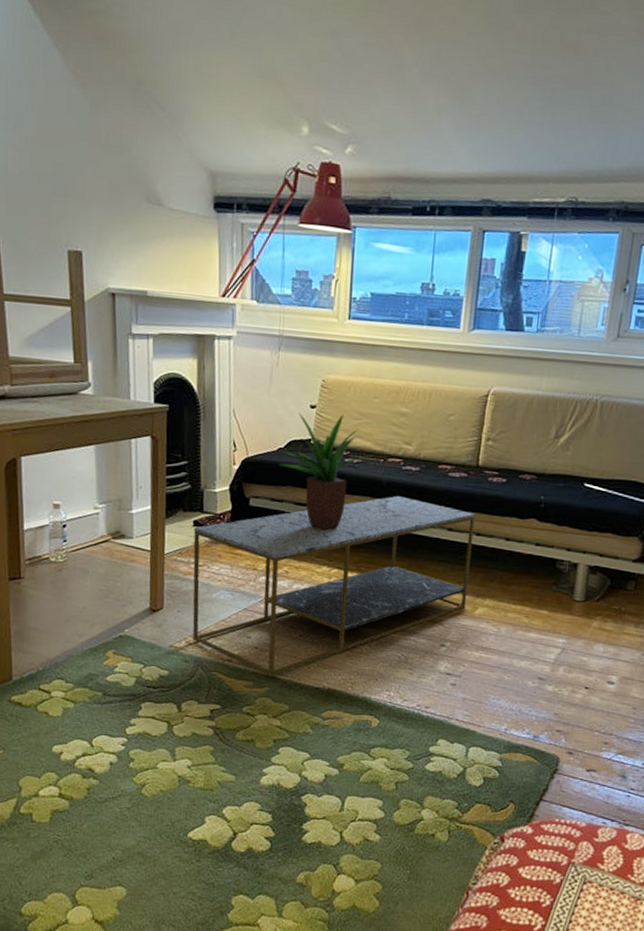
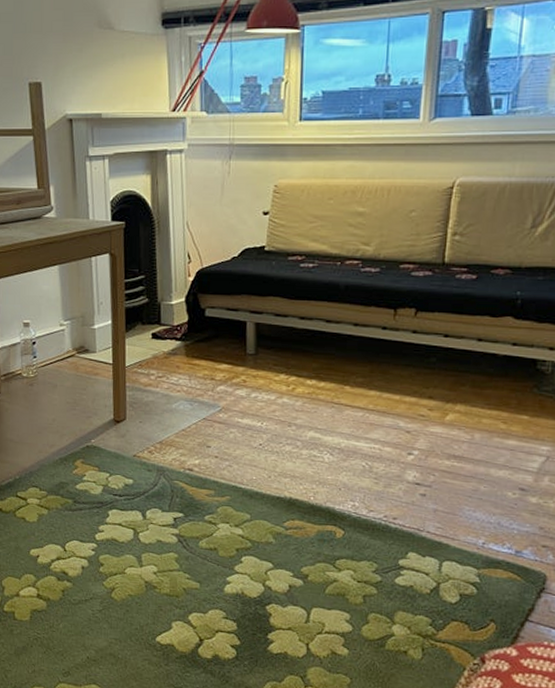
coffee table: present [192,495,475,677] -> none [152,298,442,486]
potted plant: present [278,413,373,531] -> none [233,219,330,338]

